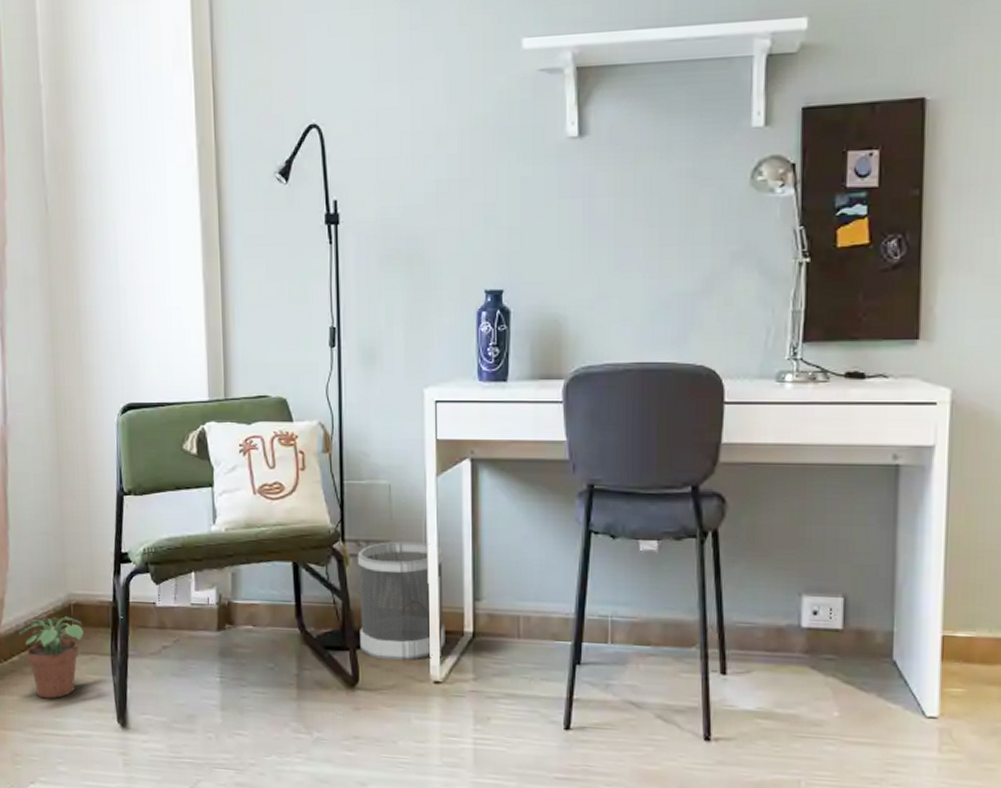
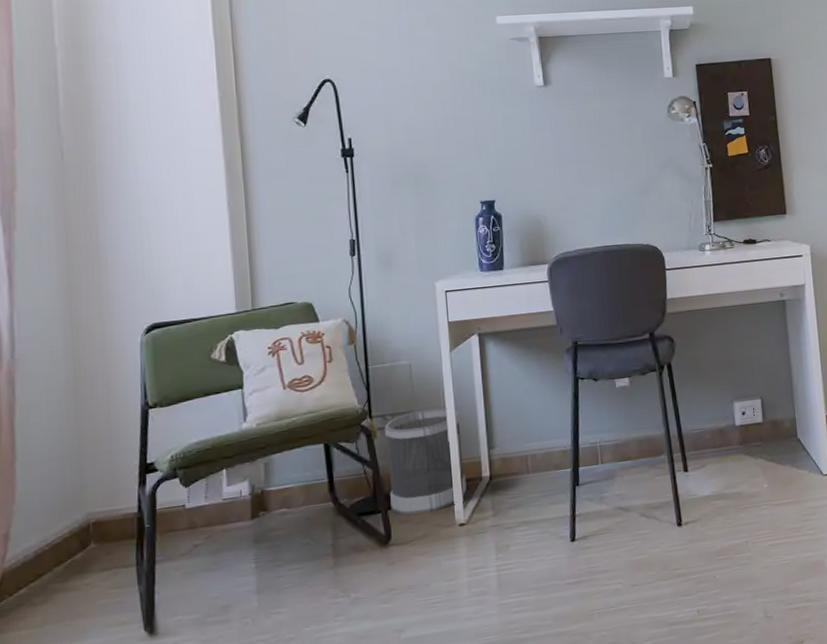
potted plant: present [18,616,84,699] -> none [26,536,105,626]

